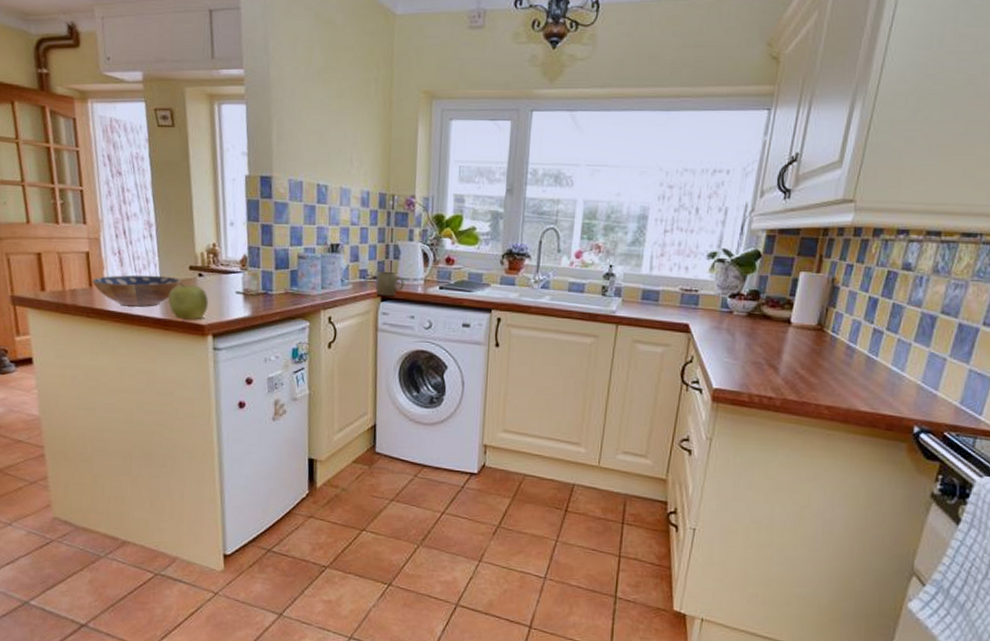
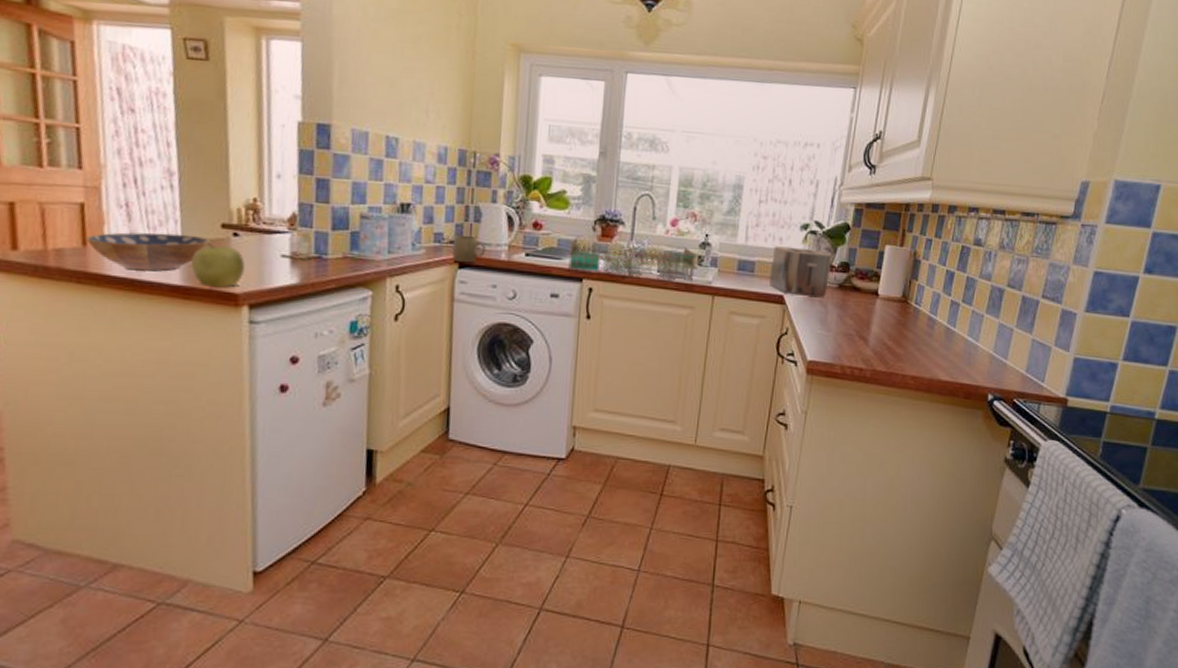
dish rack: none [478,270,602,313] -> present [568,236,698,284]
toaster: none [674,275,741,327] -> present [770,246,832,298]

